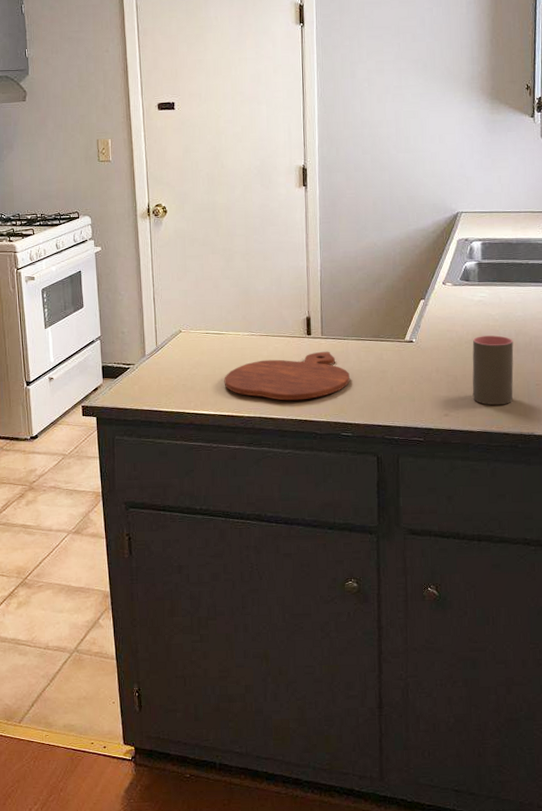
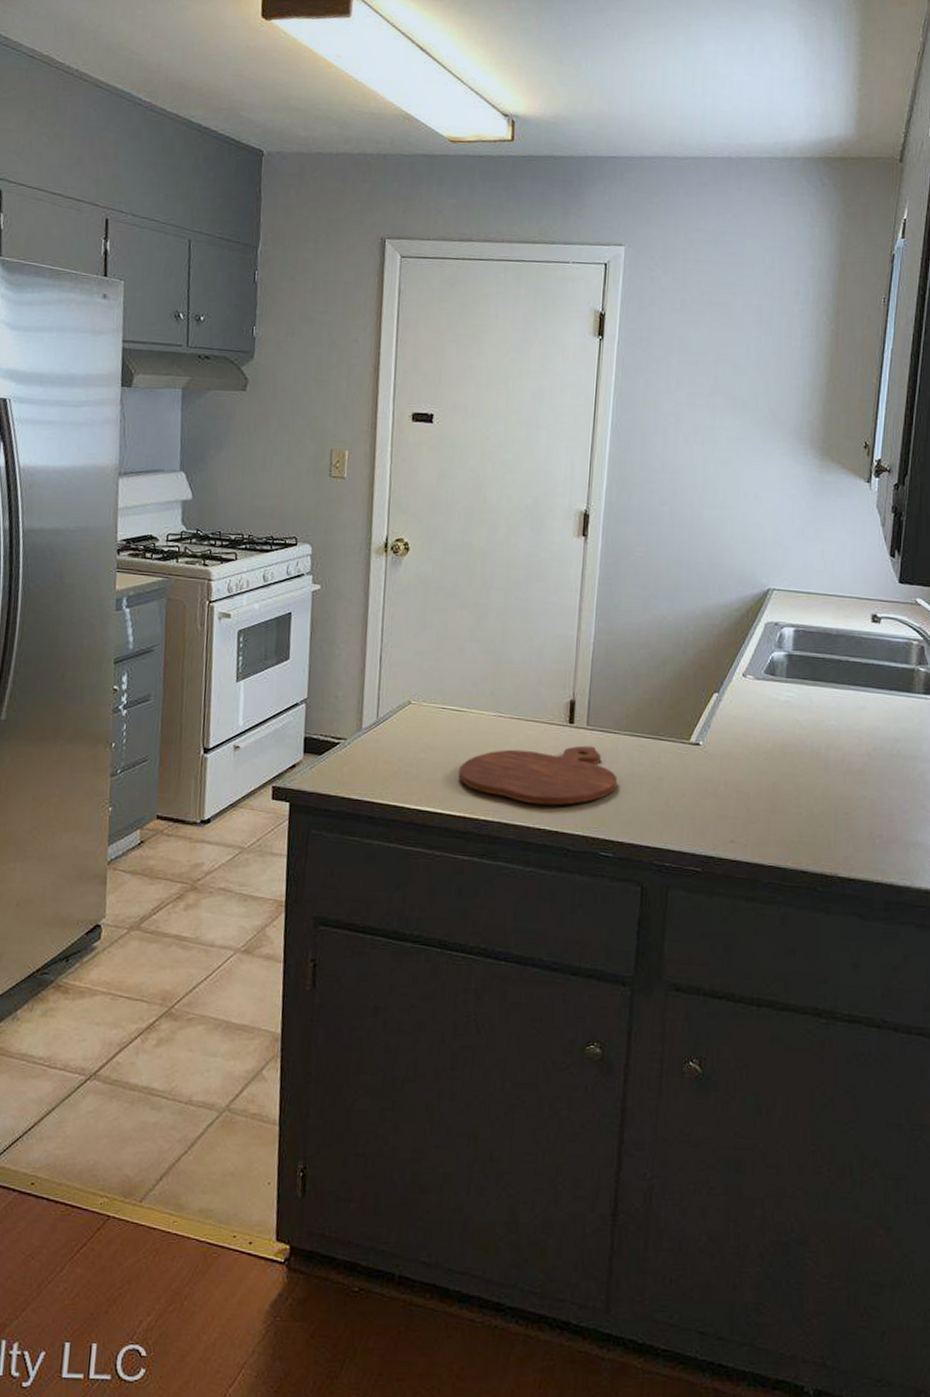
cup: present [472,335,514,406] -> none [766,745,822,835]

